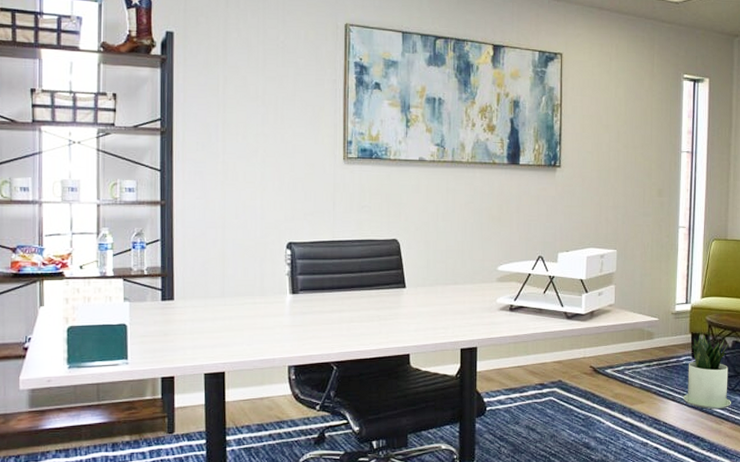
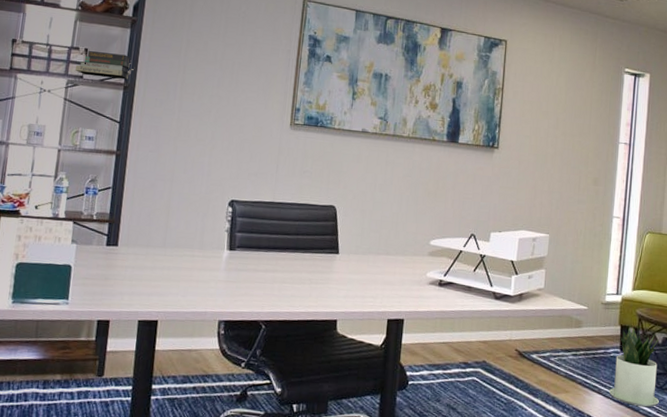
books: none [104,96,169,124] -> present [75,51,134,80]

